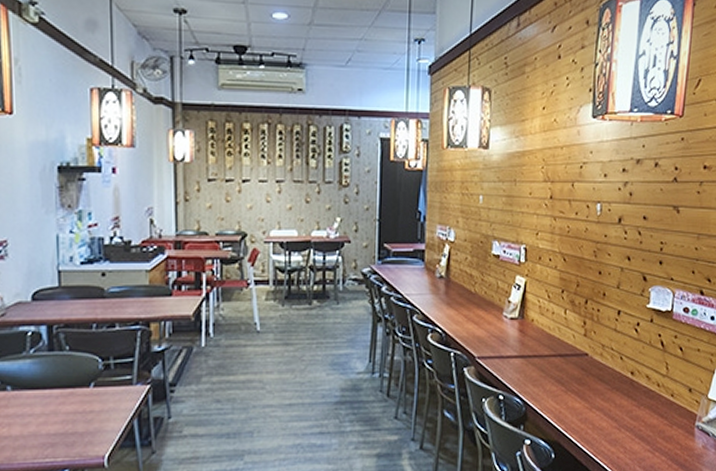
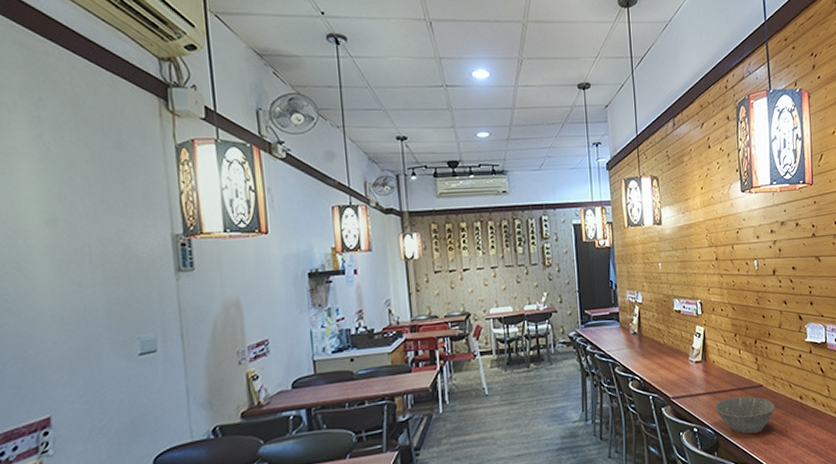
bowl: none [527,364,600,408] -> present [715,396,776,433]

